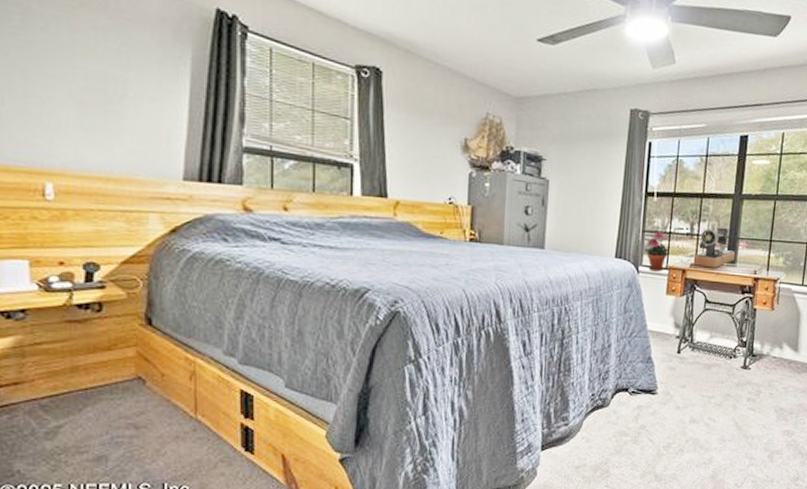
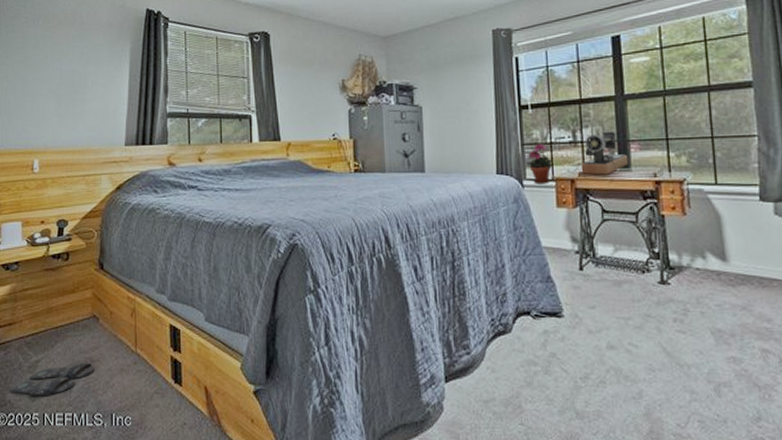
slippers: none [18,428,140,466] -> present [10,362,95,396]

